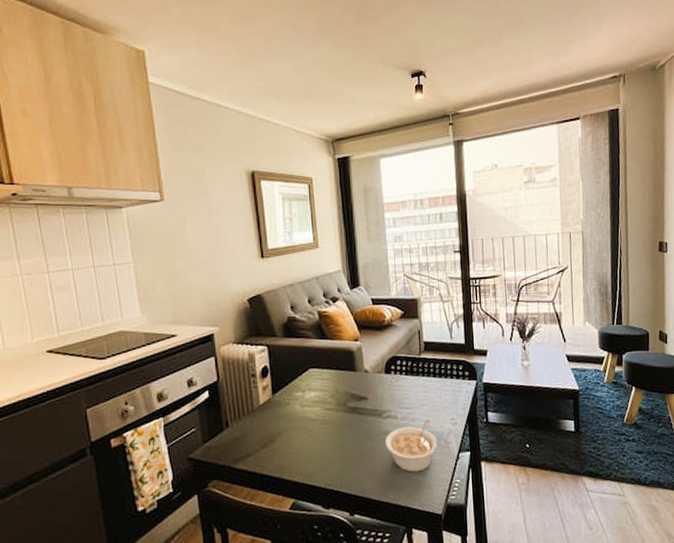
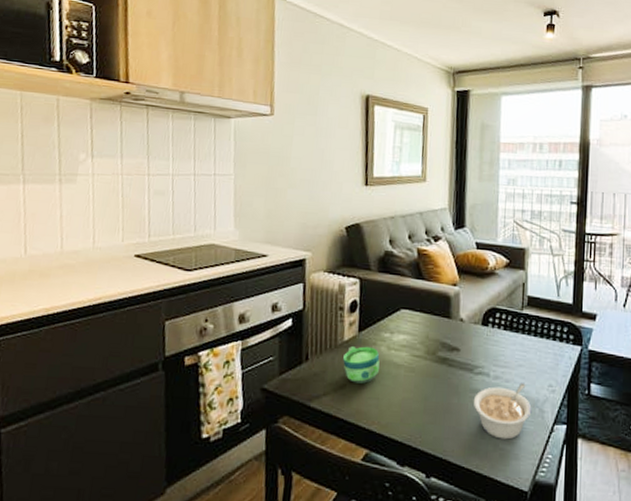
cup: none [261,406,296,442] -> present [343,346,380,384]

